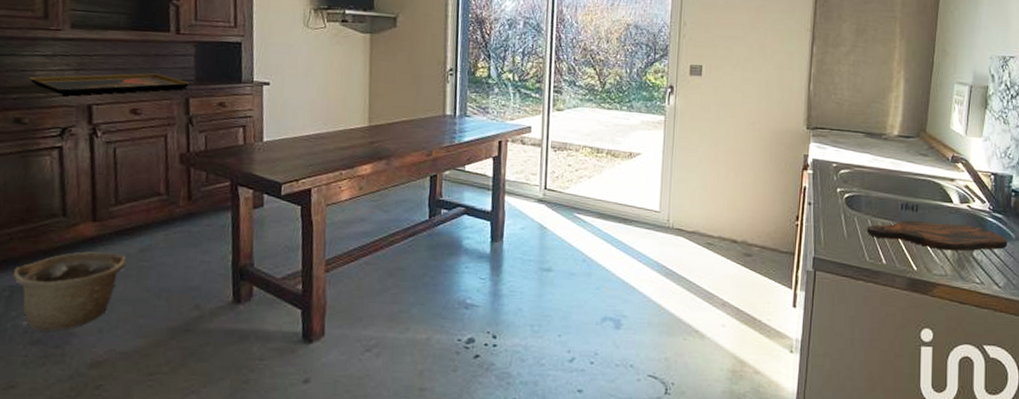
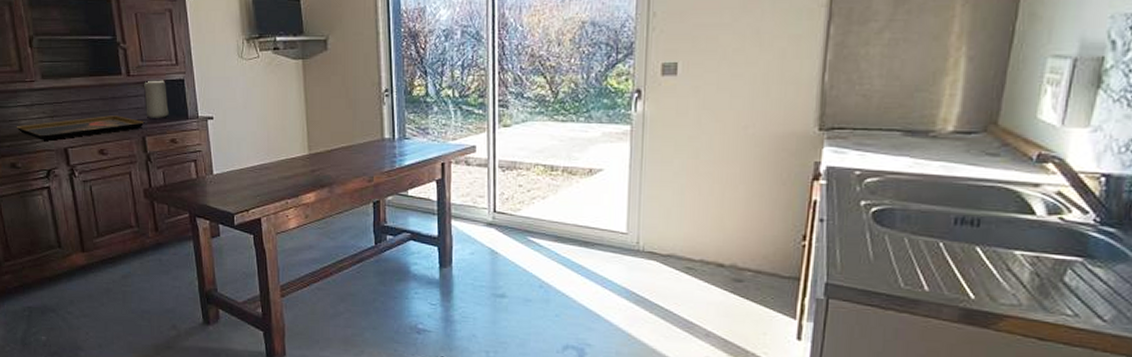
basket: present [13,252,127,332] -> none [29,278,113,345]
candle: none [193,40,221,80] -> present [143,80,169,118]
cutting board: present [866,220,1008,251] -> none [901,237,1122,276]

